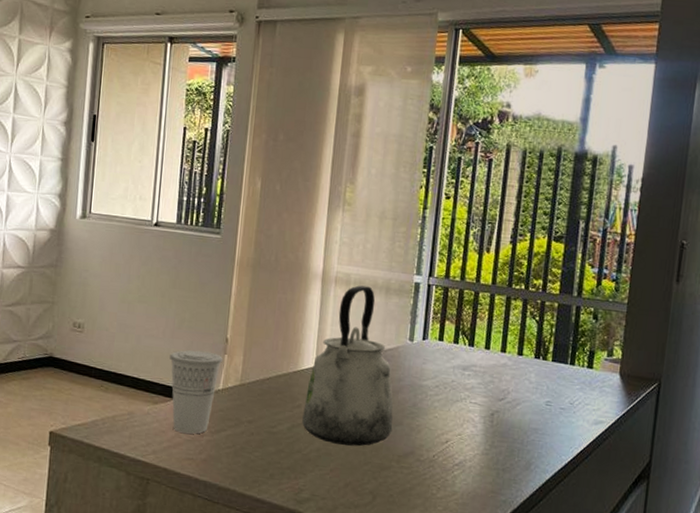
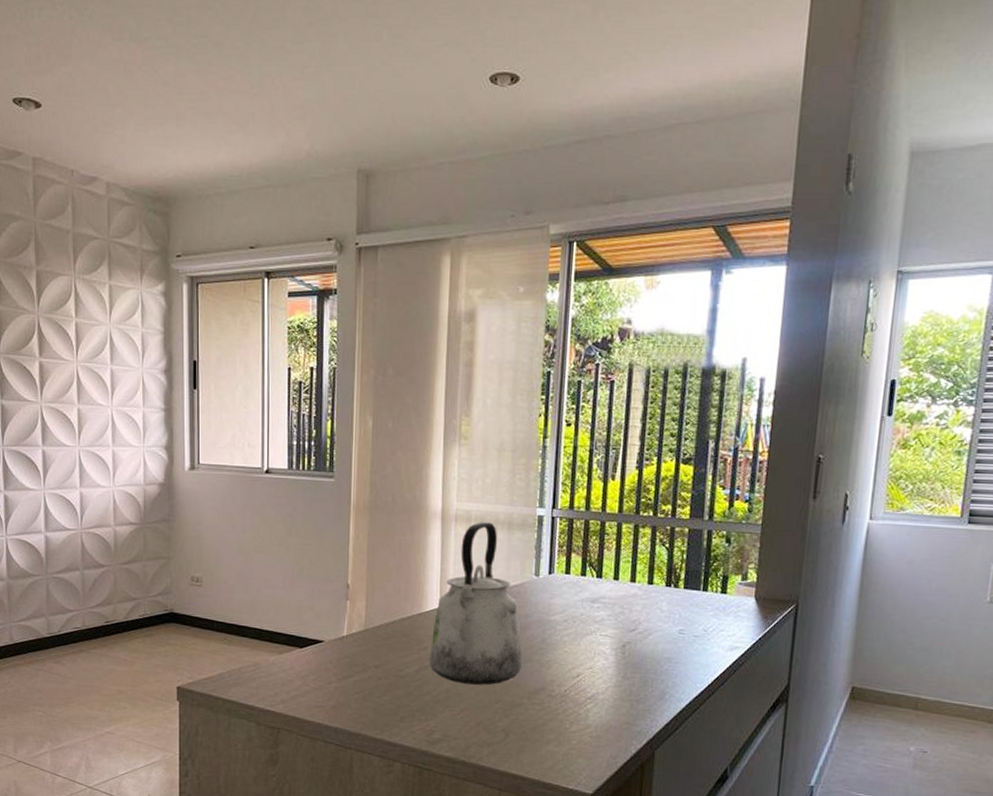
cup: present [169,350,223,434] -> none [291,597,345,682]

